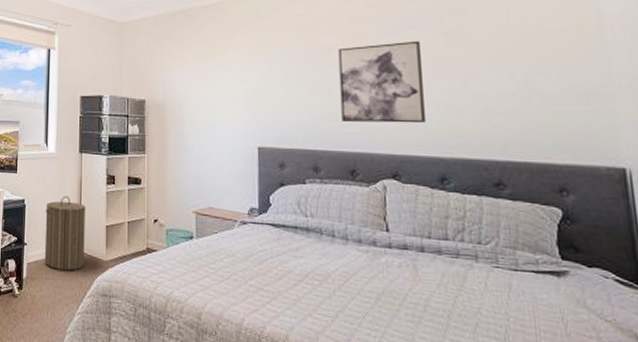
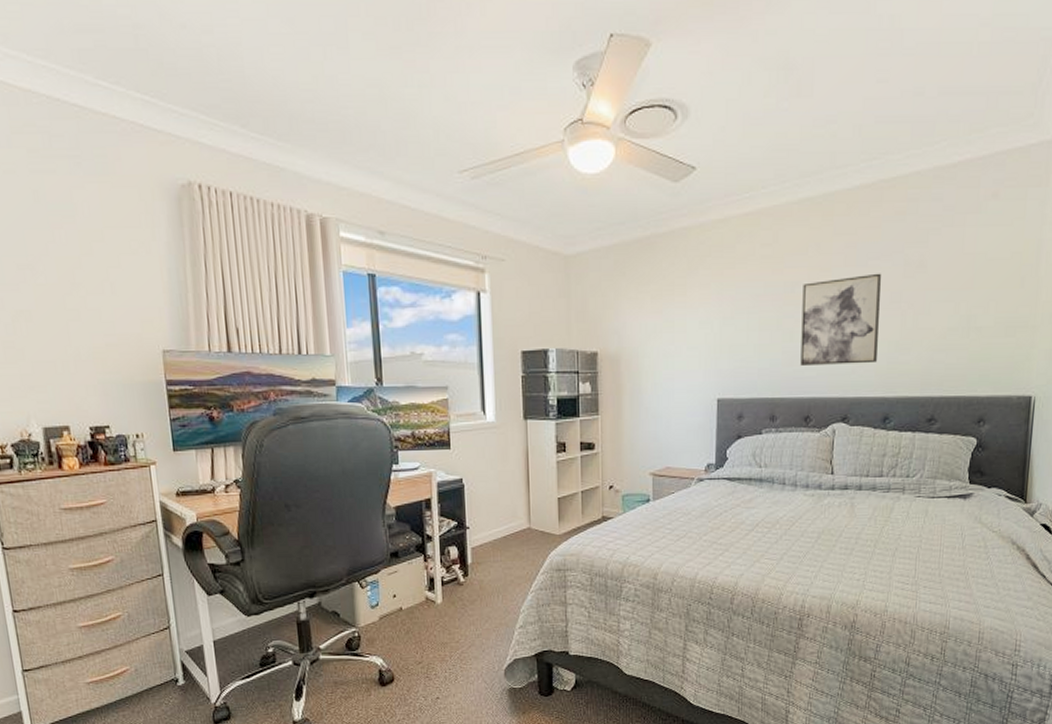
laundry hamper: present [44,196,85,271] -> none [488,470,536,550]

